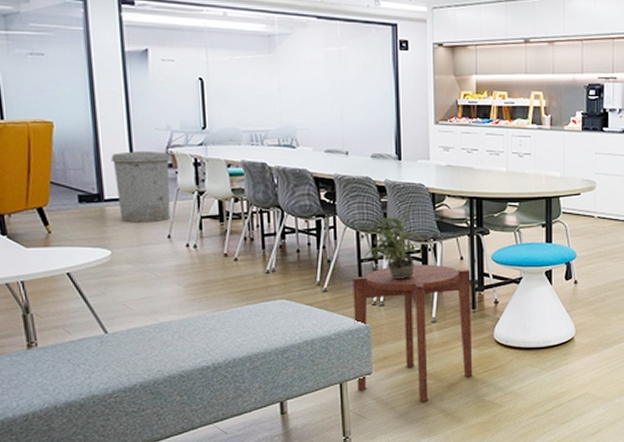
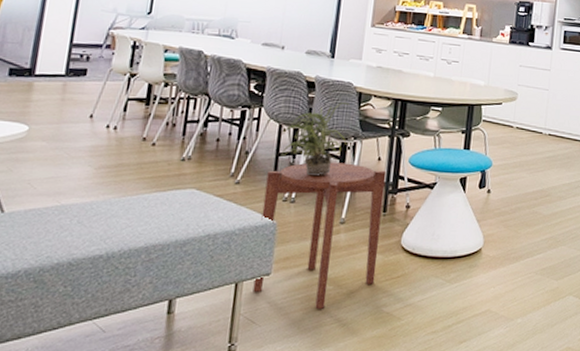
trash can: present [111,151,171,223] -> none [47,29,110,101]

